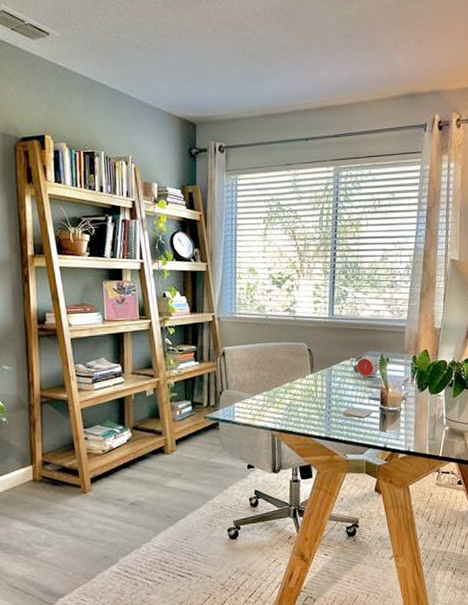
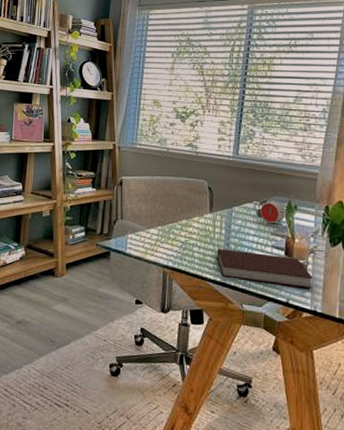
notebook: none [320,405,406,433] -> present [217,249,313,289]

